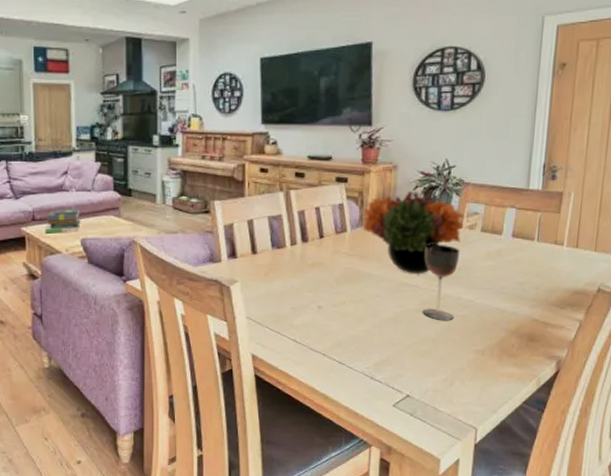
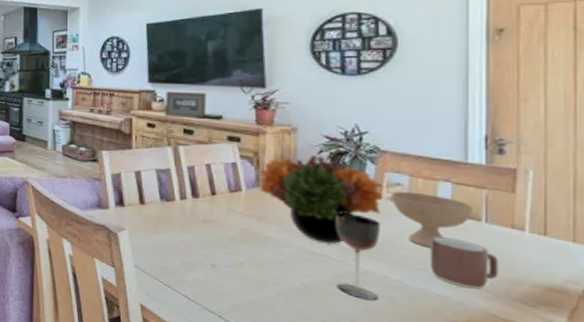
picture frame: none [278,132,318,160] -> present [165,91,207,119]
bowl: none [469,219,530,268] -> present [390,191,474,248]
mug: none [494,258,544,300] -> present [429,236,499,290]

